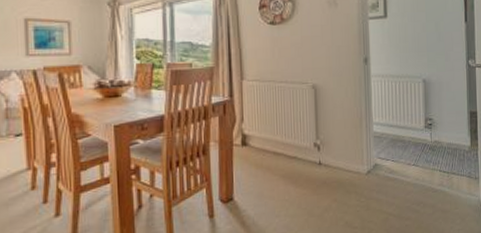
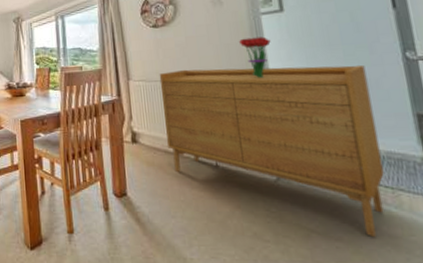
sideboard: none [273,69,444,213] -> present [159,65,384,236]
bouquet: none [347,40,374,80] -> present [238,36,271,78]

